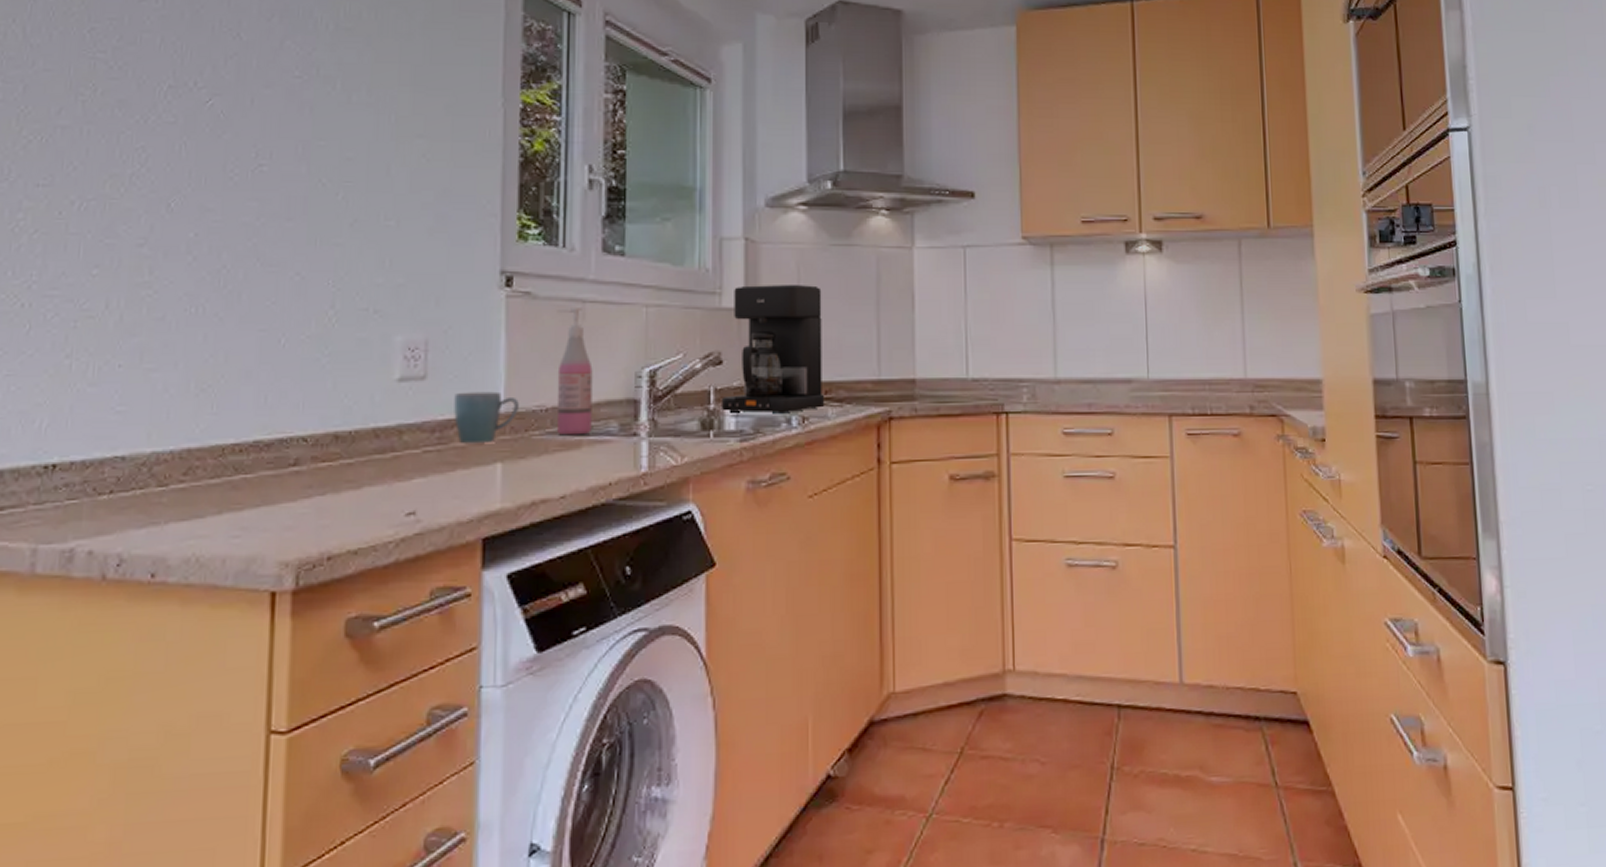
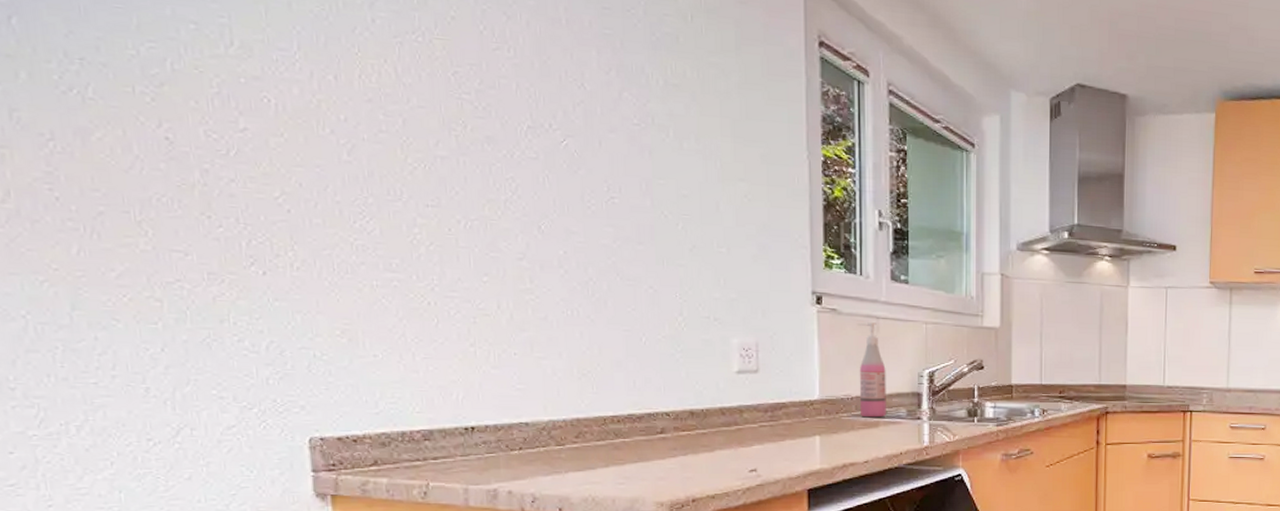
mug: present [454,391,519,444] -> none [781,383,831,422]
coffee maker: present [722,285,825,414] -> none [983,310,1060,407]

